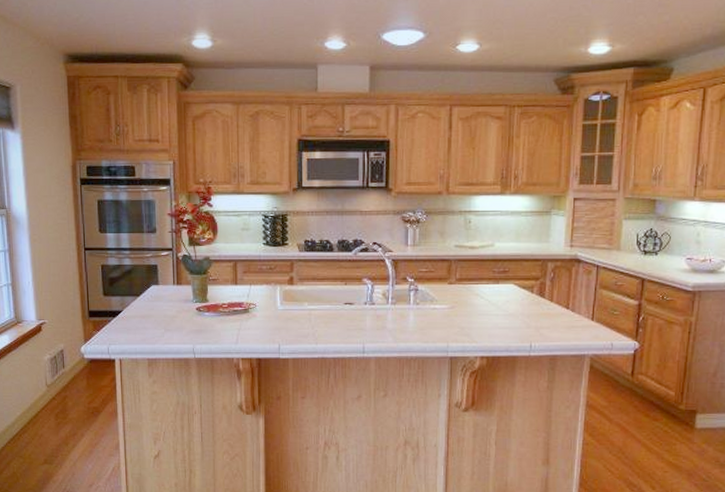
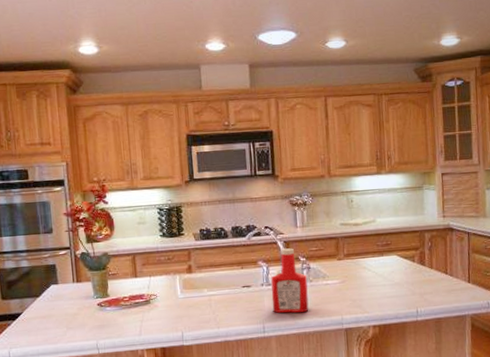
ketchup bottle: none [374,267,414,336] -> present [271,248,309,313]

